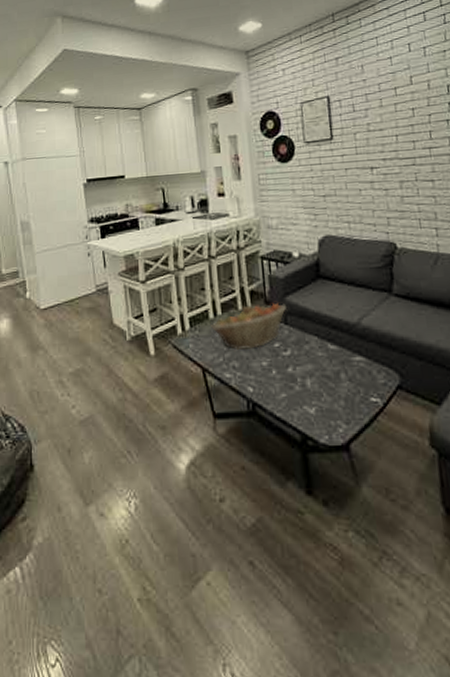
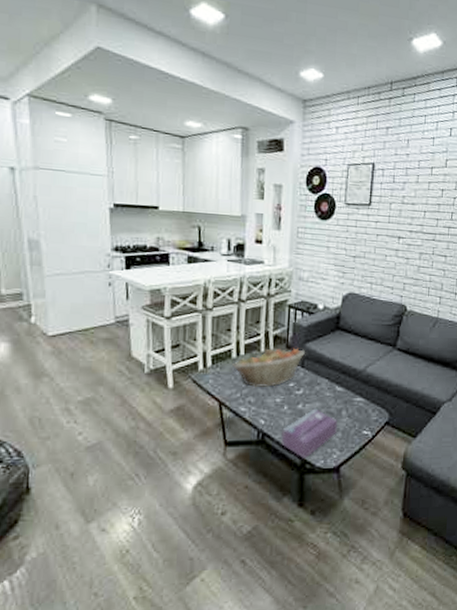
tissue box: none [273,372,339,435] -> present [280,408,338,460]

